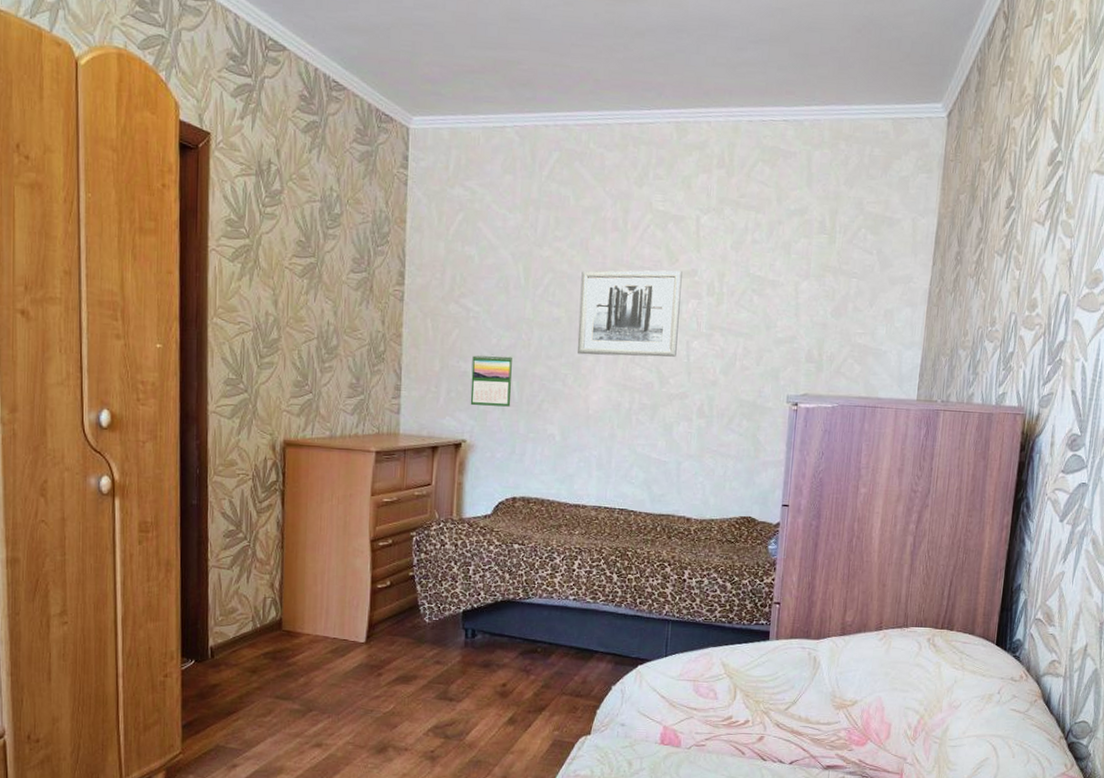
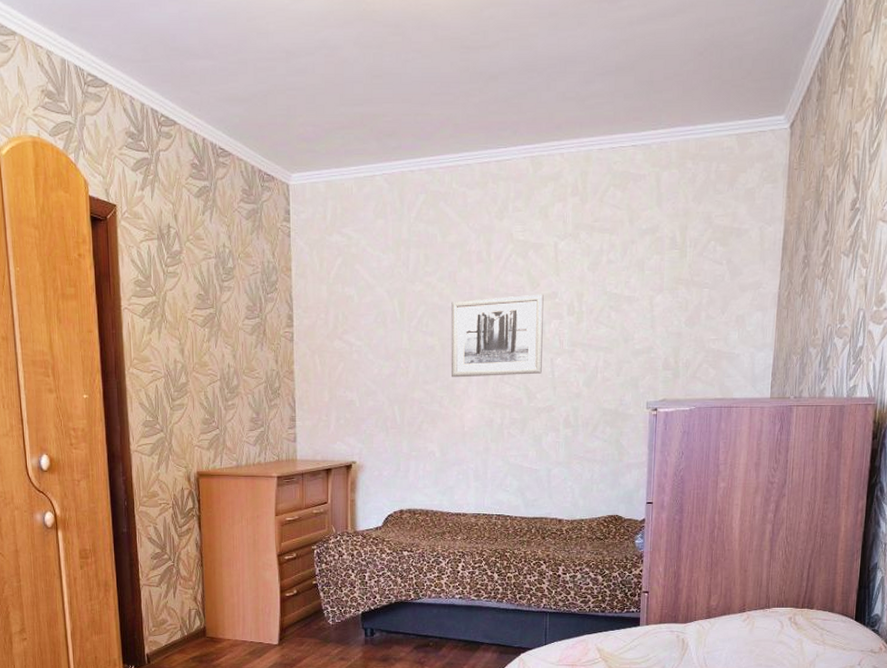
calendar: present [470,354,513,407] -> none [357,383,394,431]

